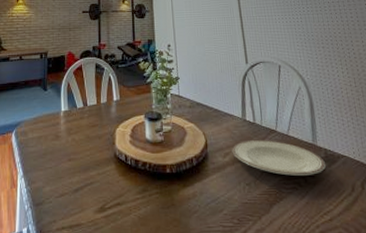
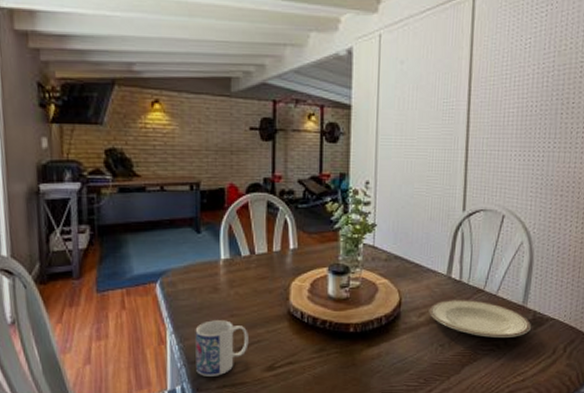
mug: none [40,164,83,218] -> present [195,320,249,376]

